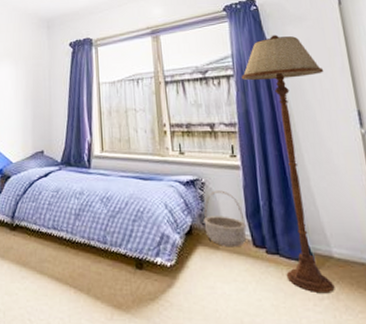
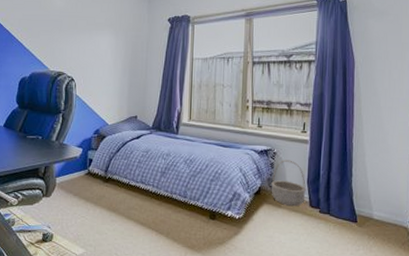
floor lamp: present [241,35,335,294] -> none [321,26,395,246]

